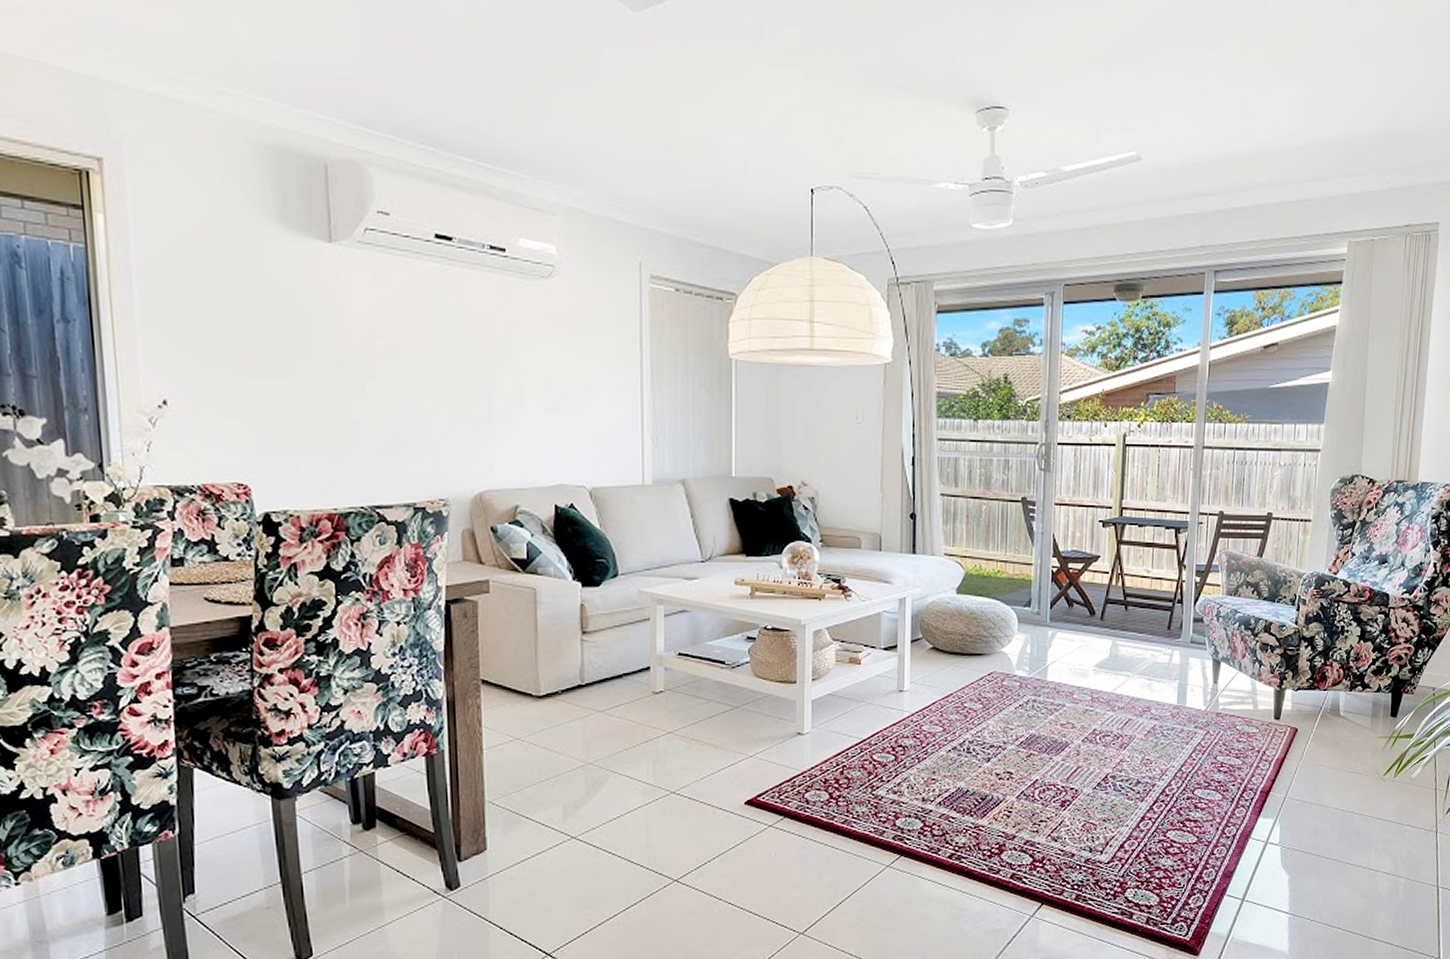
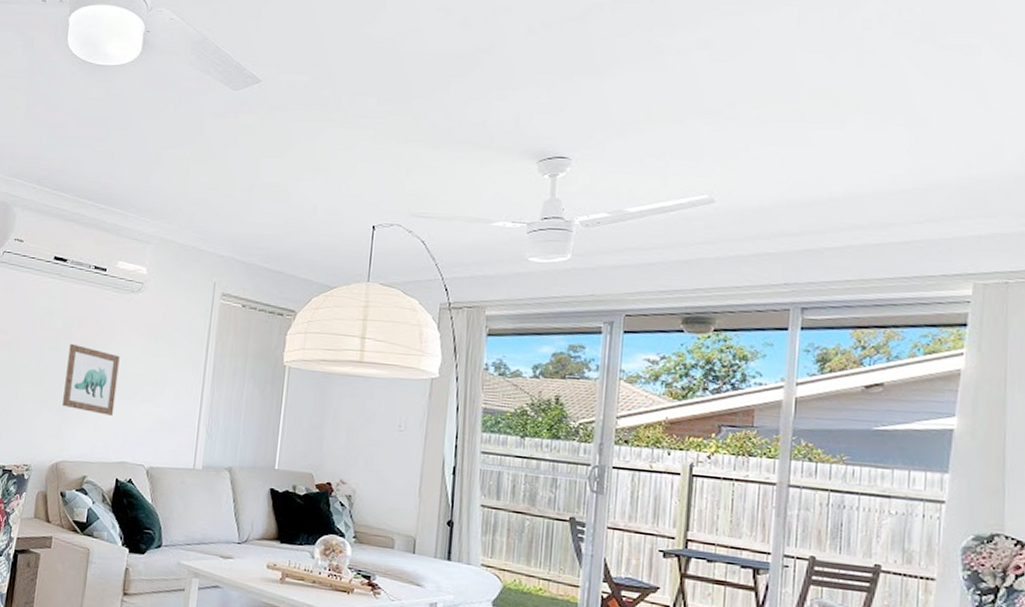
wall art: none [473,346,541,431] -> present [62,343,120,416]

